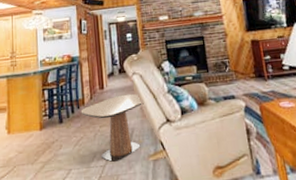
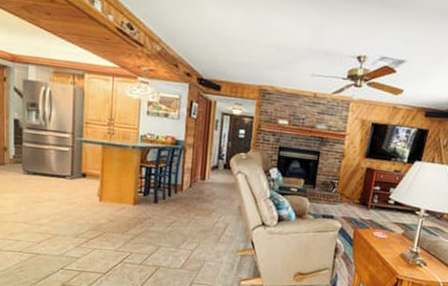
side table: present [81,93,144,162] -> none [178,189,243,249]

